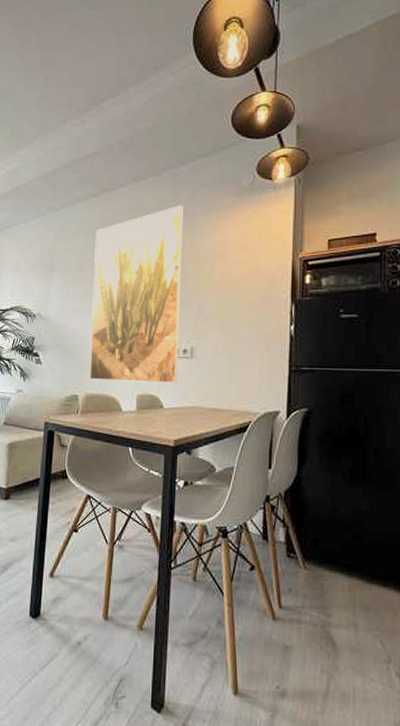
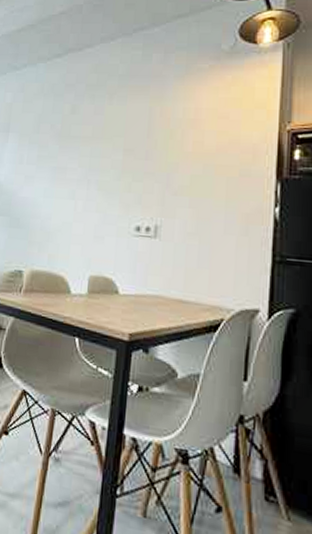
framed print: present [90,205,183,383] -> none [37,68,154,265]

